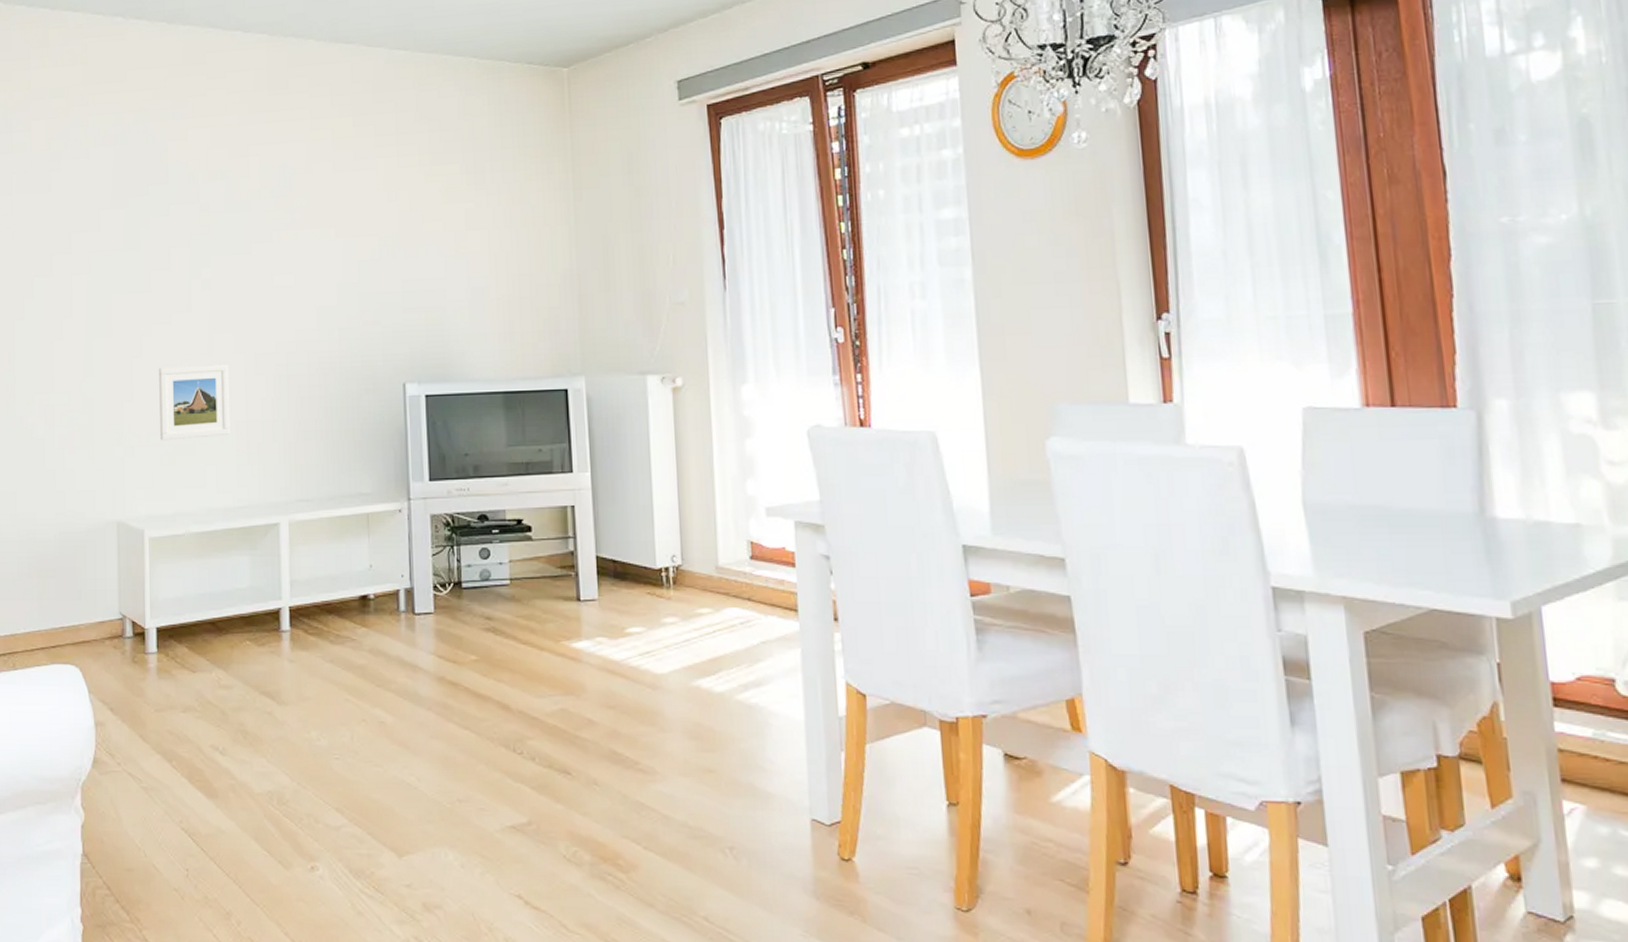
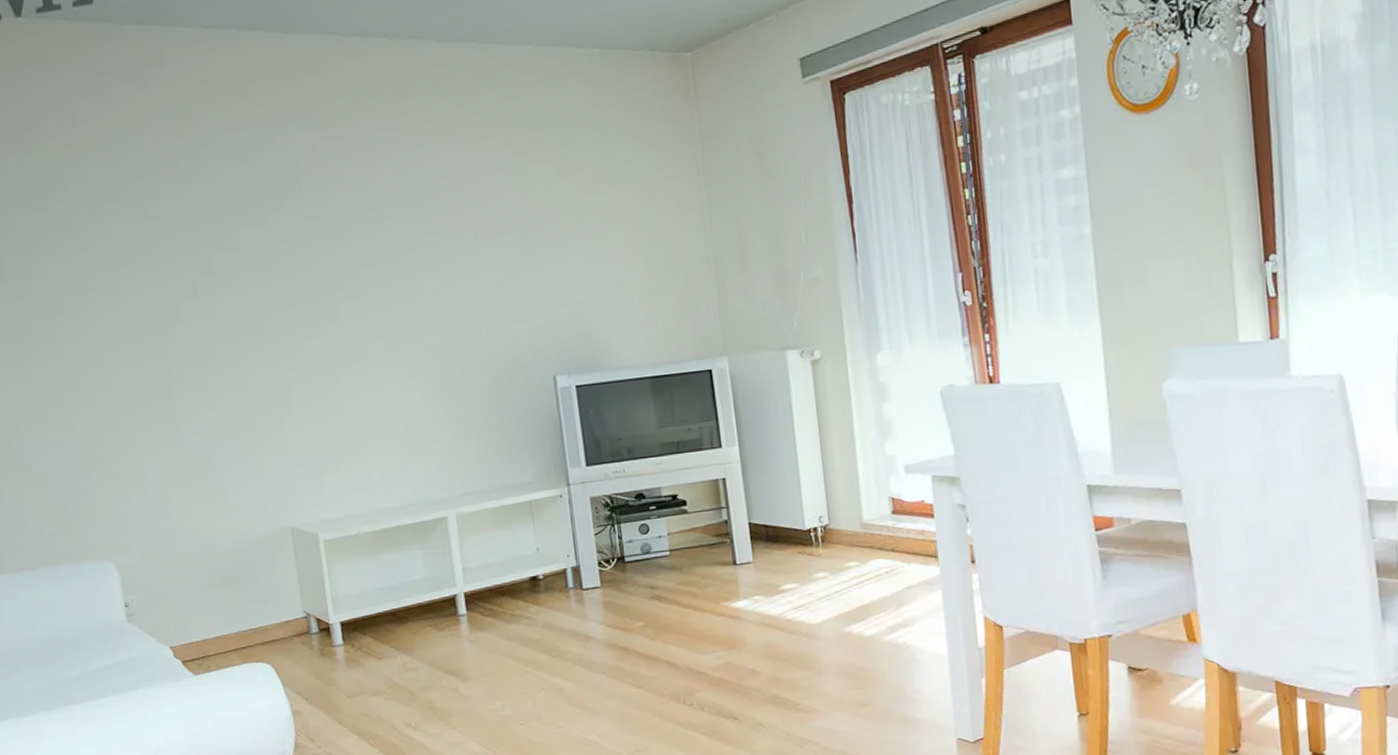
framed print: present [159,364,231,441] -> none [314,371,391,449]

